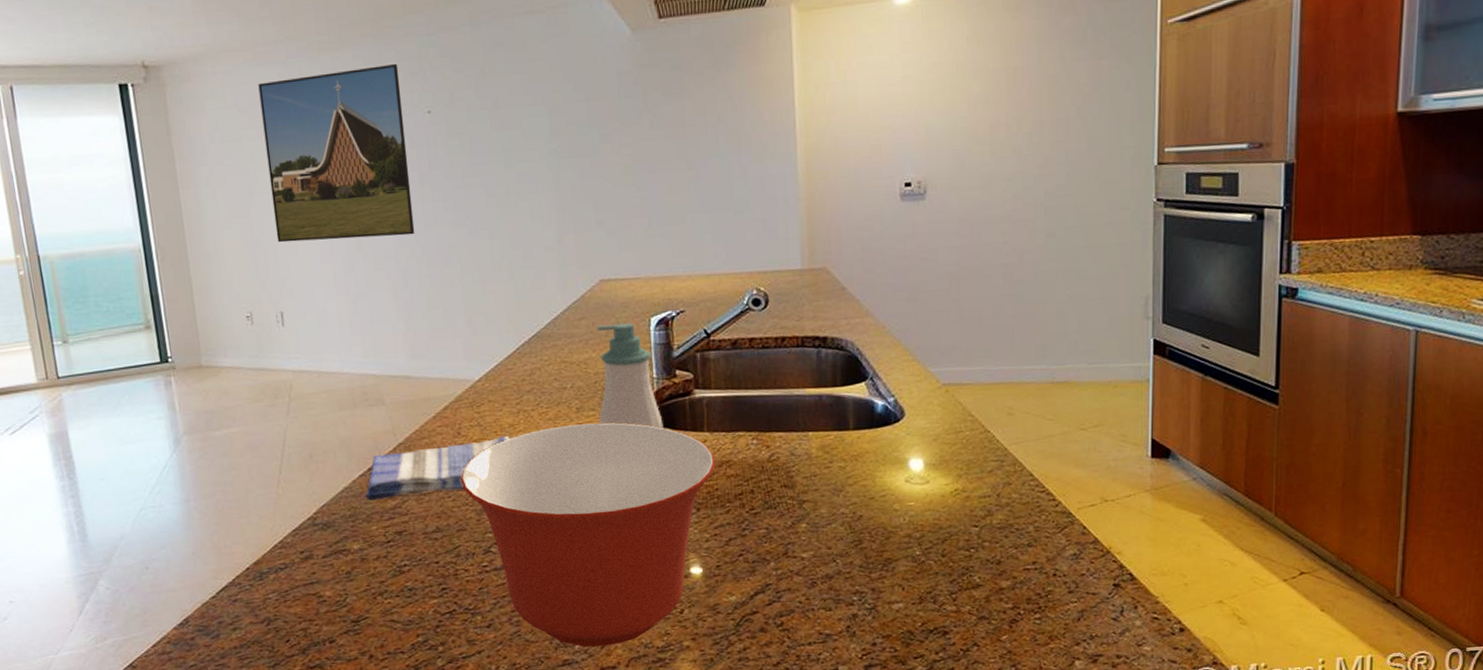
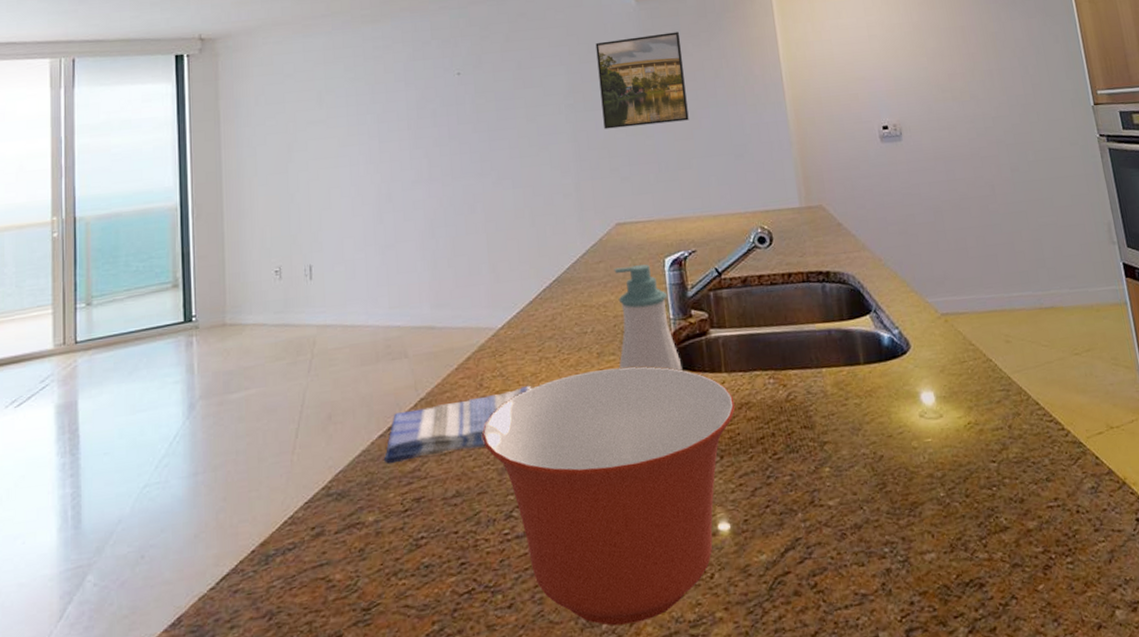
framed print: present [258,63,415,243] -> none [304,32,443,197]
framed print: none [583,68,685,179] -> present [595,32,689,129]

